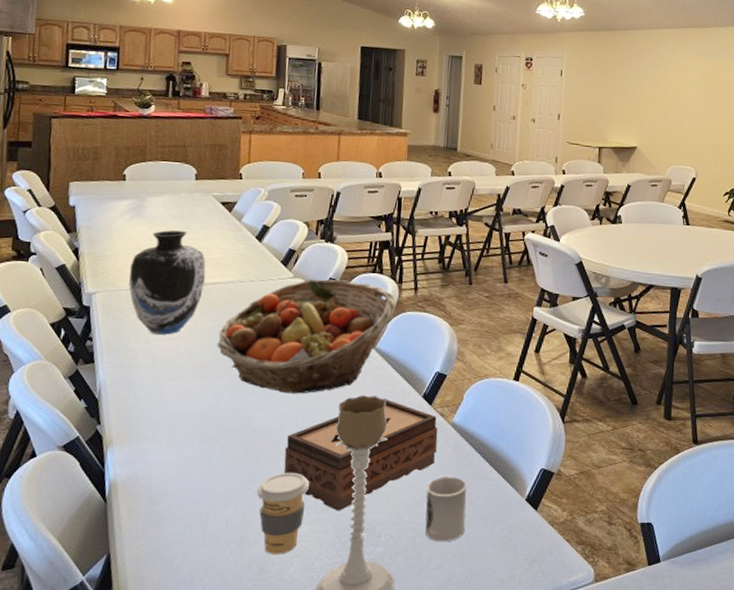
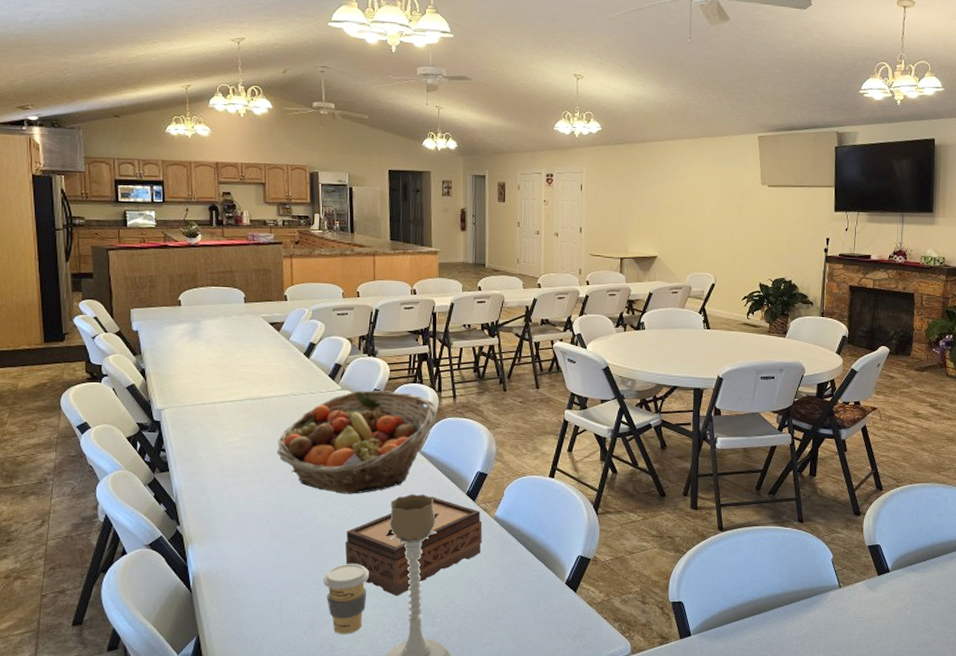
vase: present [129,230,206,335] -> none [193,350,262,445]
cup: present [425,475,467,542] -> none [475,563,512,621]

